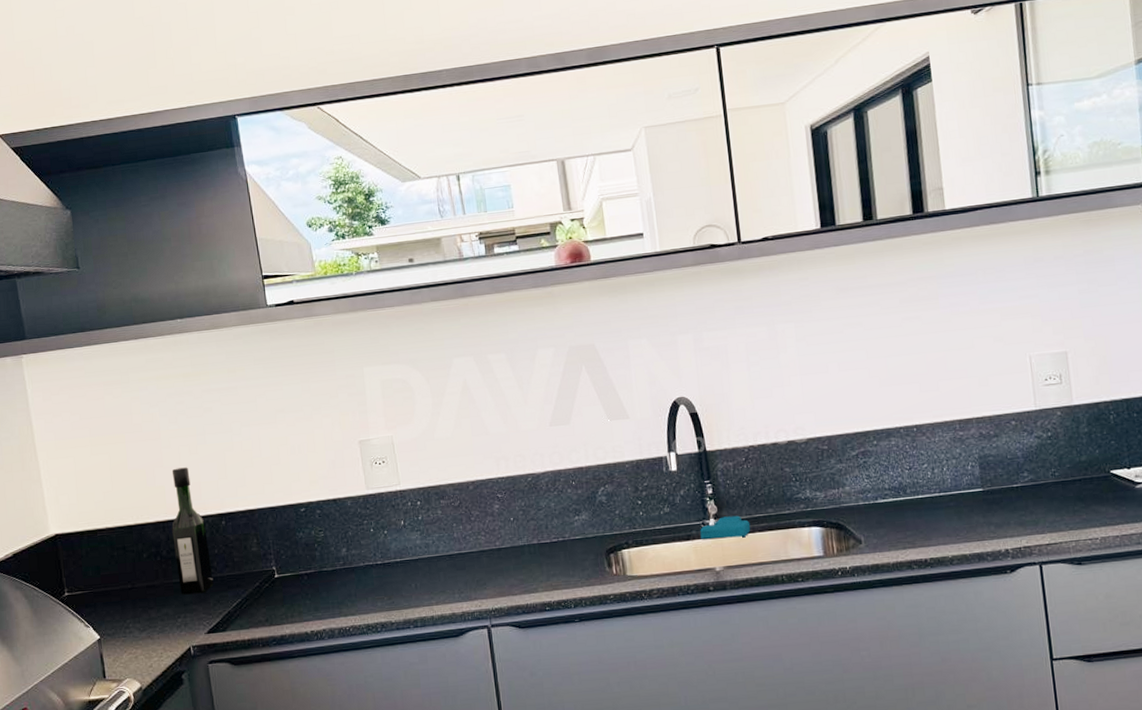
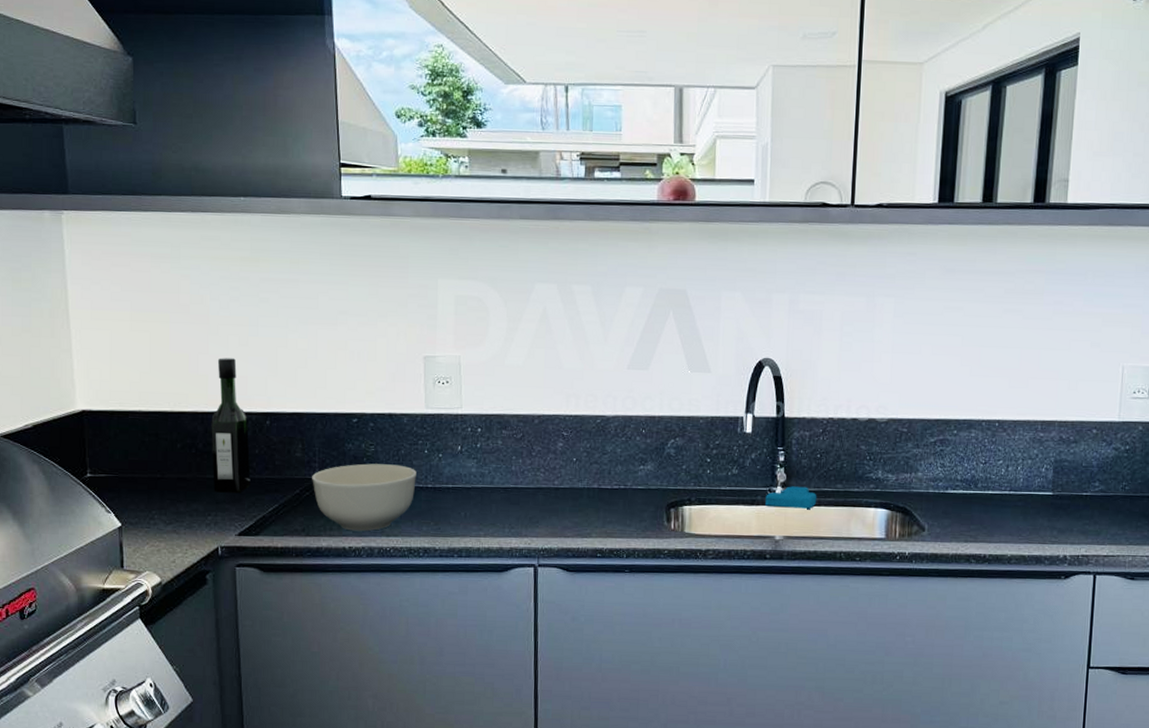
bowl: none [269,546,366,616] -> present [312,463,416,532]

